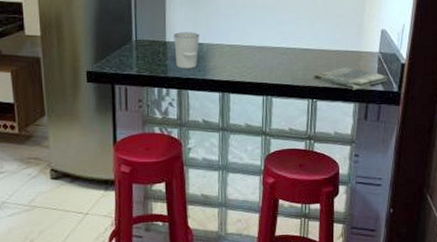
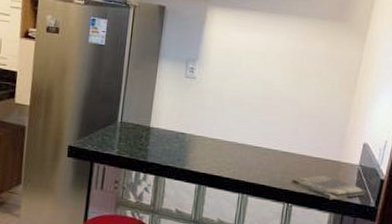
cup: present [174,32,200,69] -> none [157,119,183,157]

